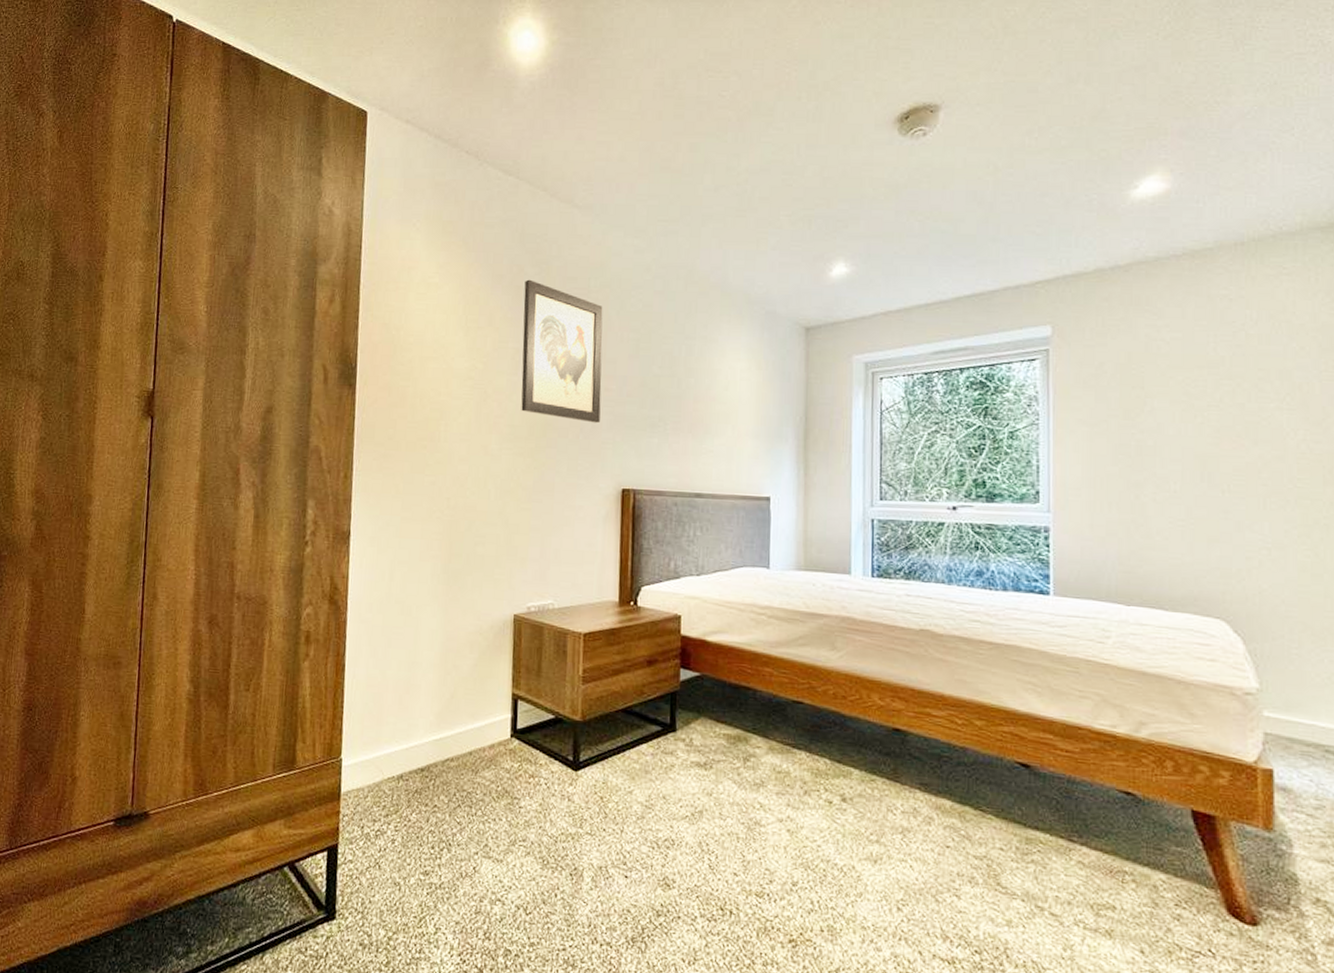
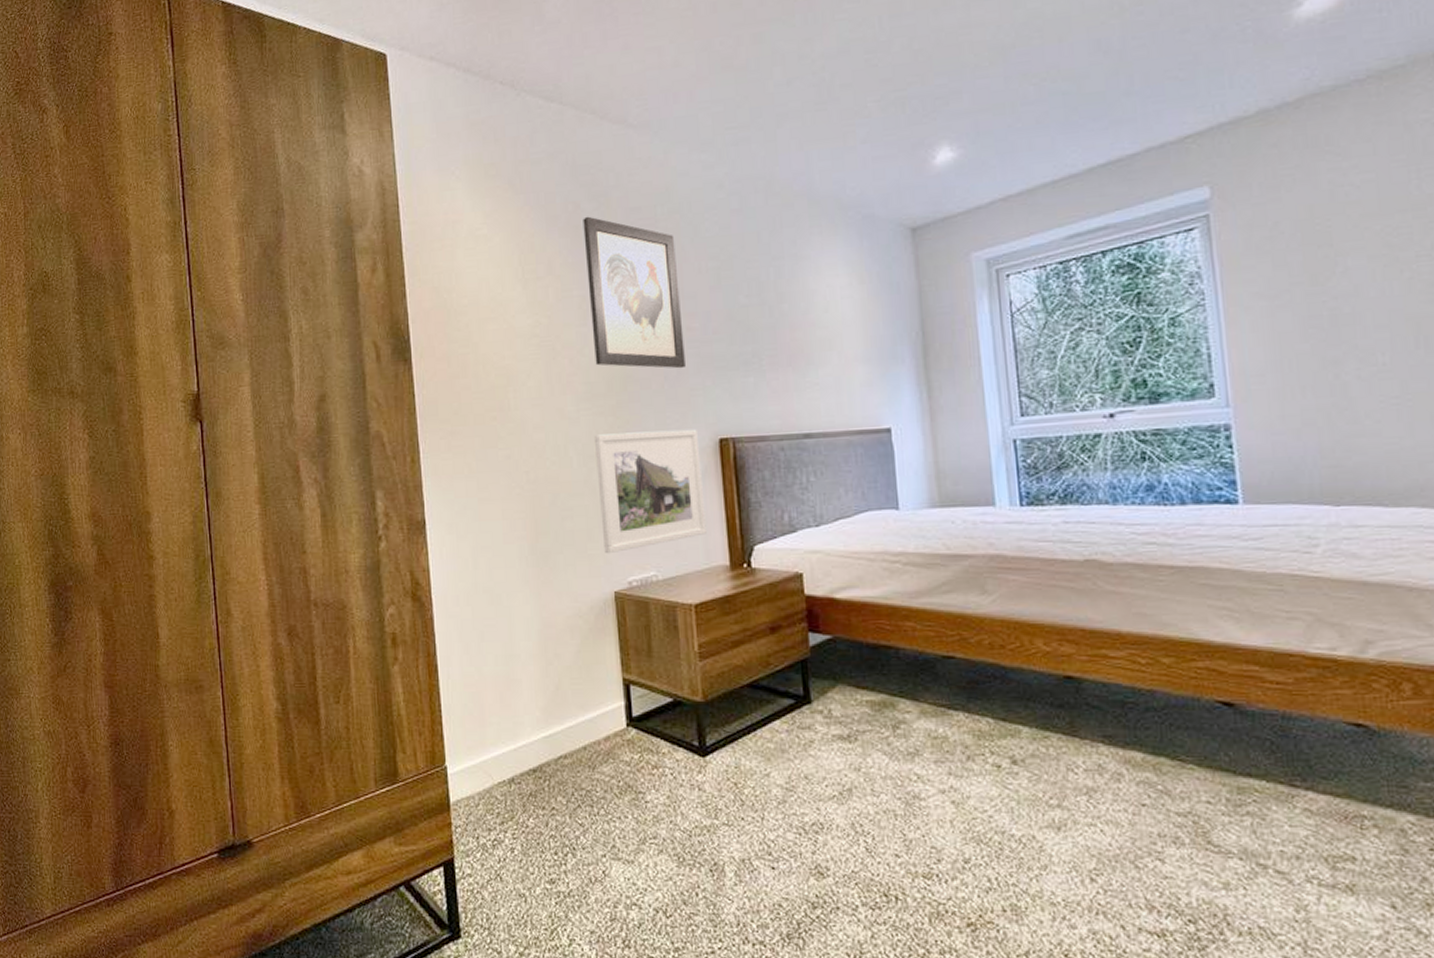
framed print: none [509,472,604,581] -> present [595,428,707,554]

